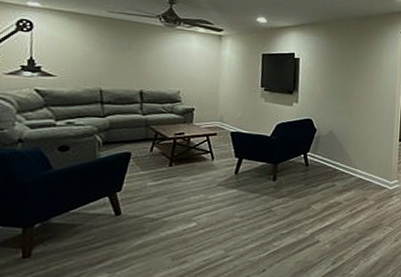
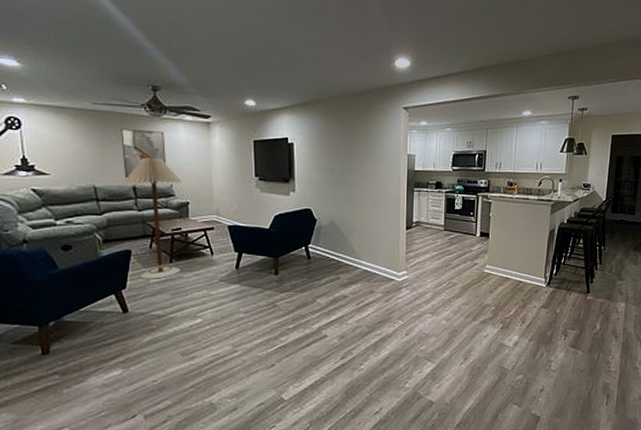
floor lamp: none [129,65,190,182] -> present [122,158,182,279]
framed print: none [132,36,177,83] -> present [120,128,166,178]

